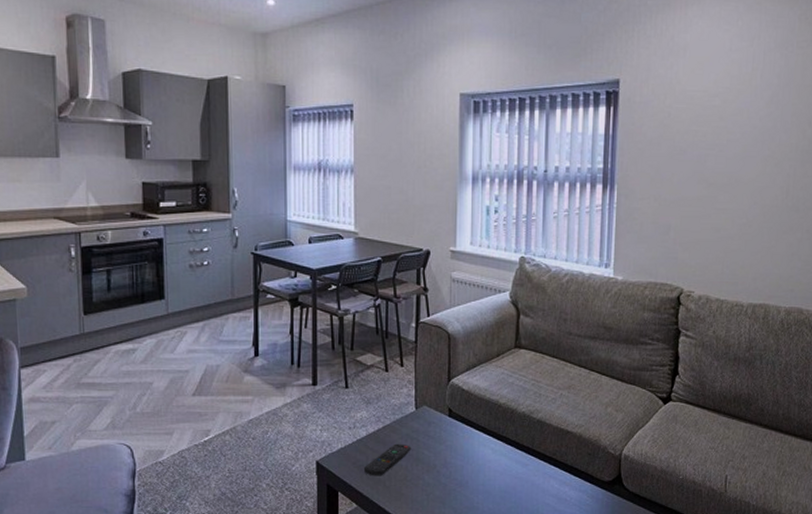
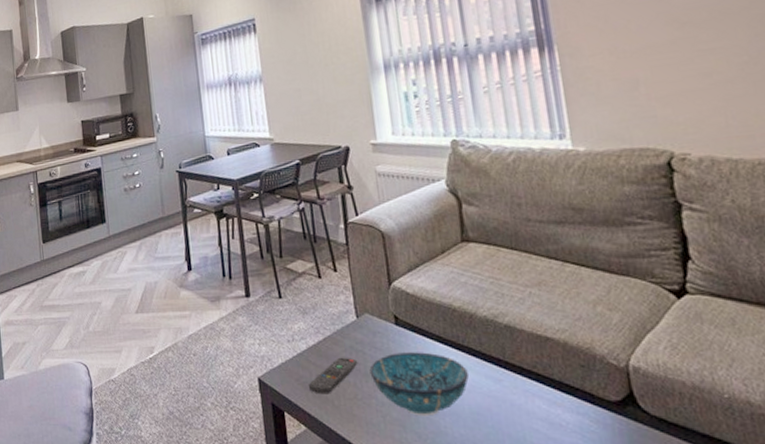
decorative bowl: none [421,441,504,494] -> present [369,352,470,416]

